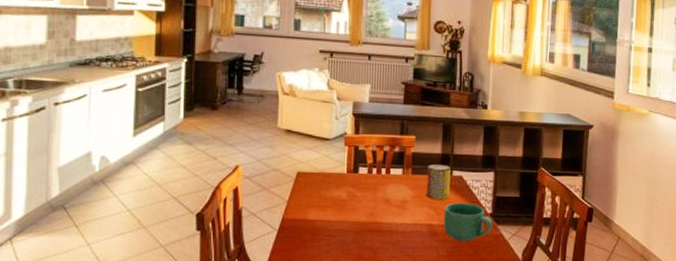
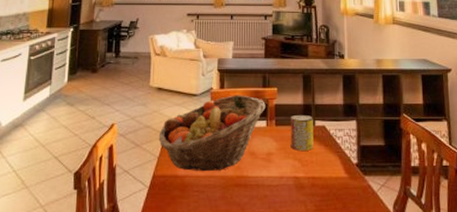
fruit basket: none [287,141,403,216] -> present [158,95,266,171]
mug: present [443,202,493,241] -> none [309,153,360,194]

